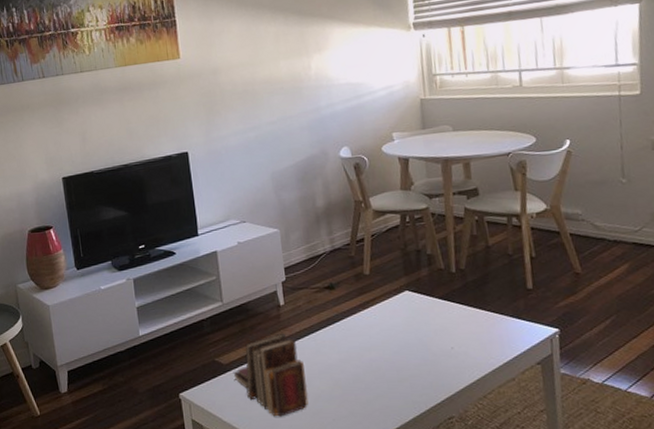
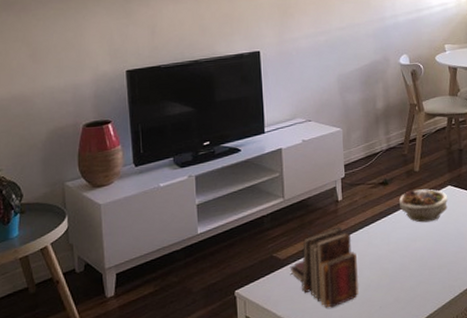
succulent planter: none [347,294,406,331] -> present [398,189,448,223]

